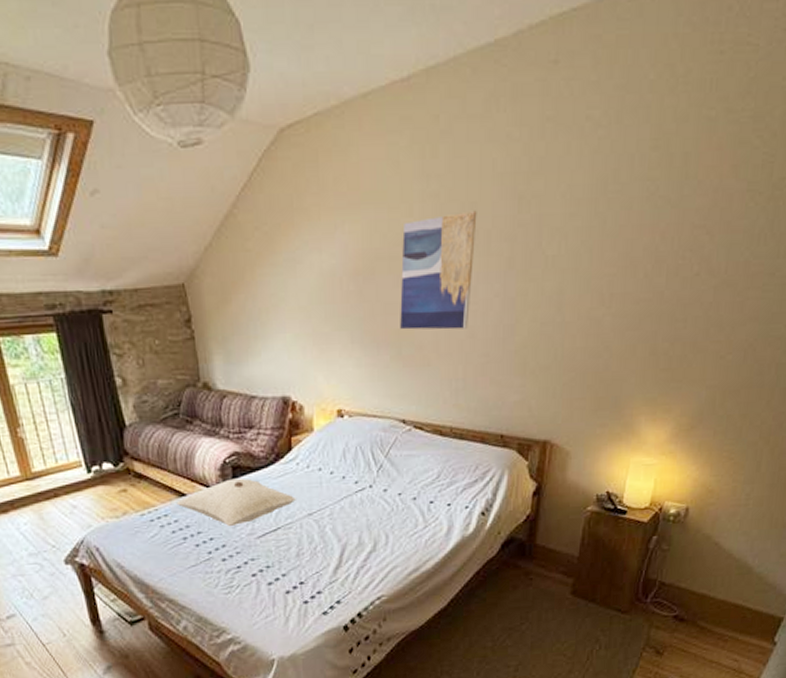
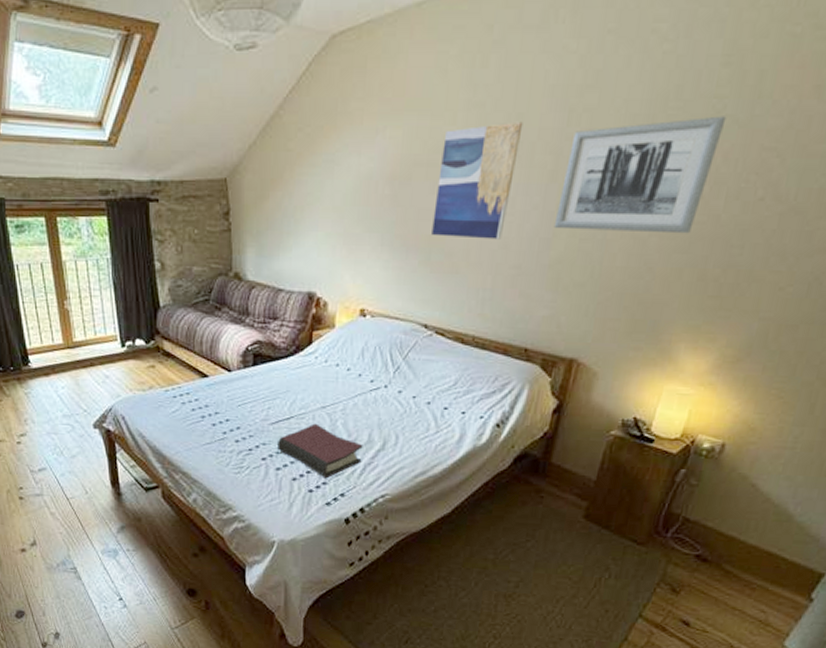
cushion: present [176,478,298,526] -> none [198,365,313,410]
hardback book: none [267,532,355,588] -> present [277,423,363,479]
wall art: none [515,197,660,315] -> present [553,116,727,234]

